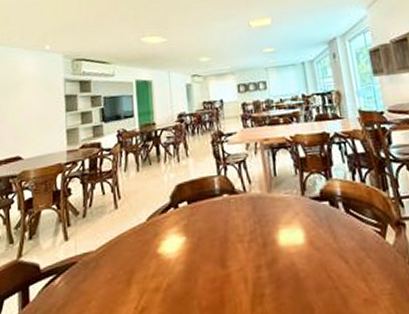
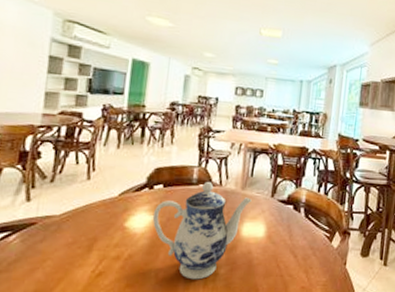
teapot: none [183,190,282,305] -> present [152,182,252,280]

